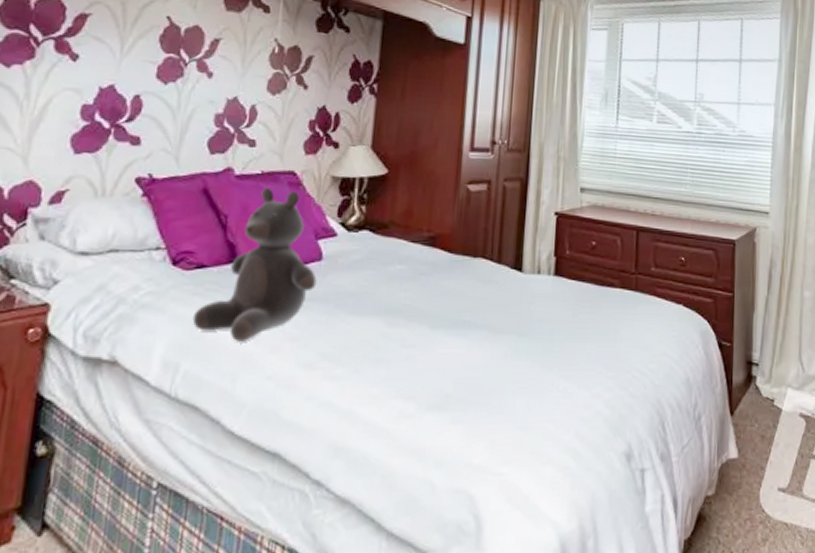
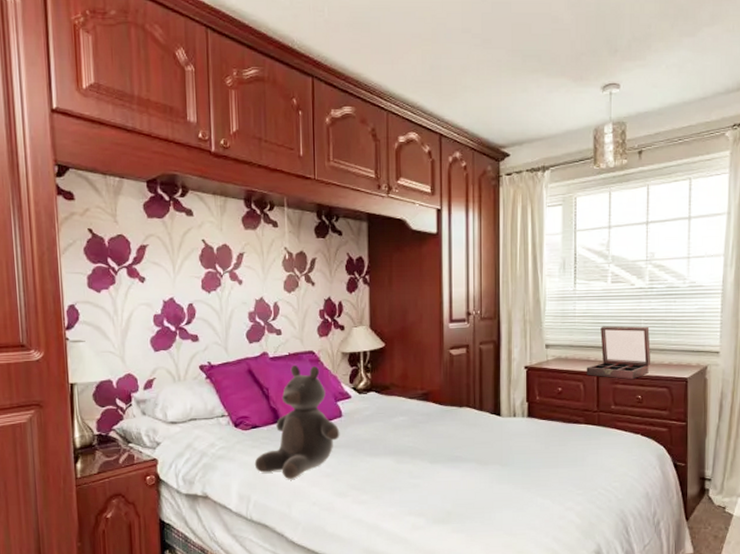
jewelry box: none [624,171,697,238] -> present [586,325,651,380]

